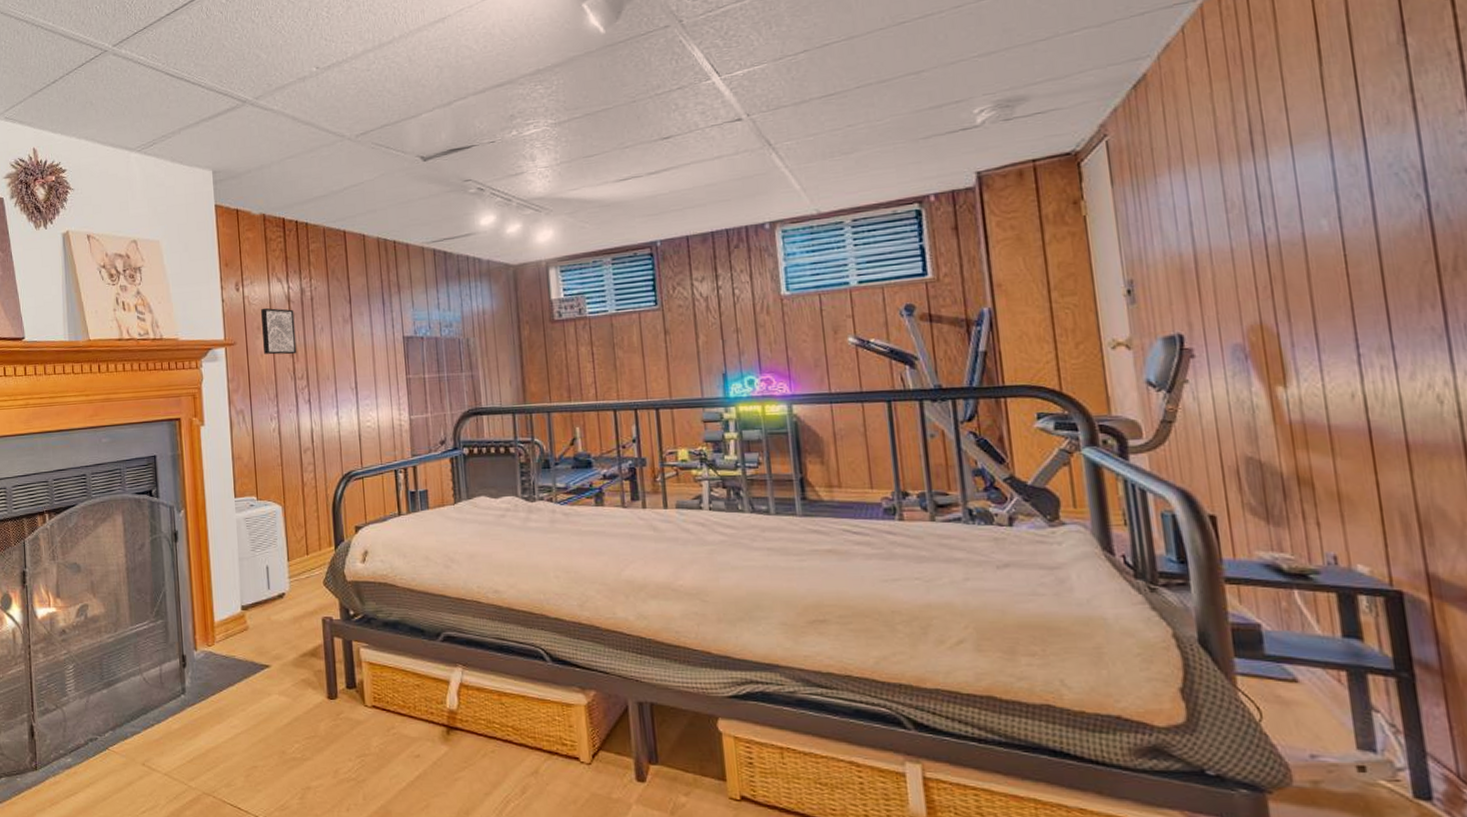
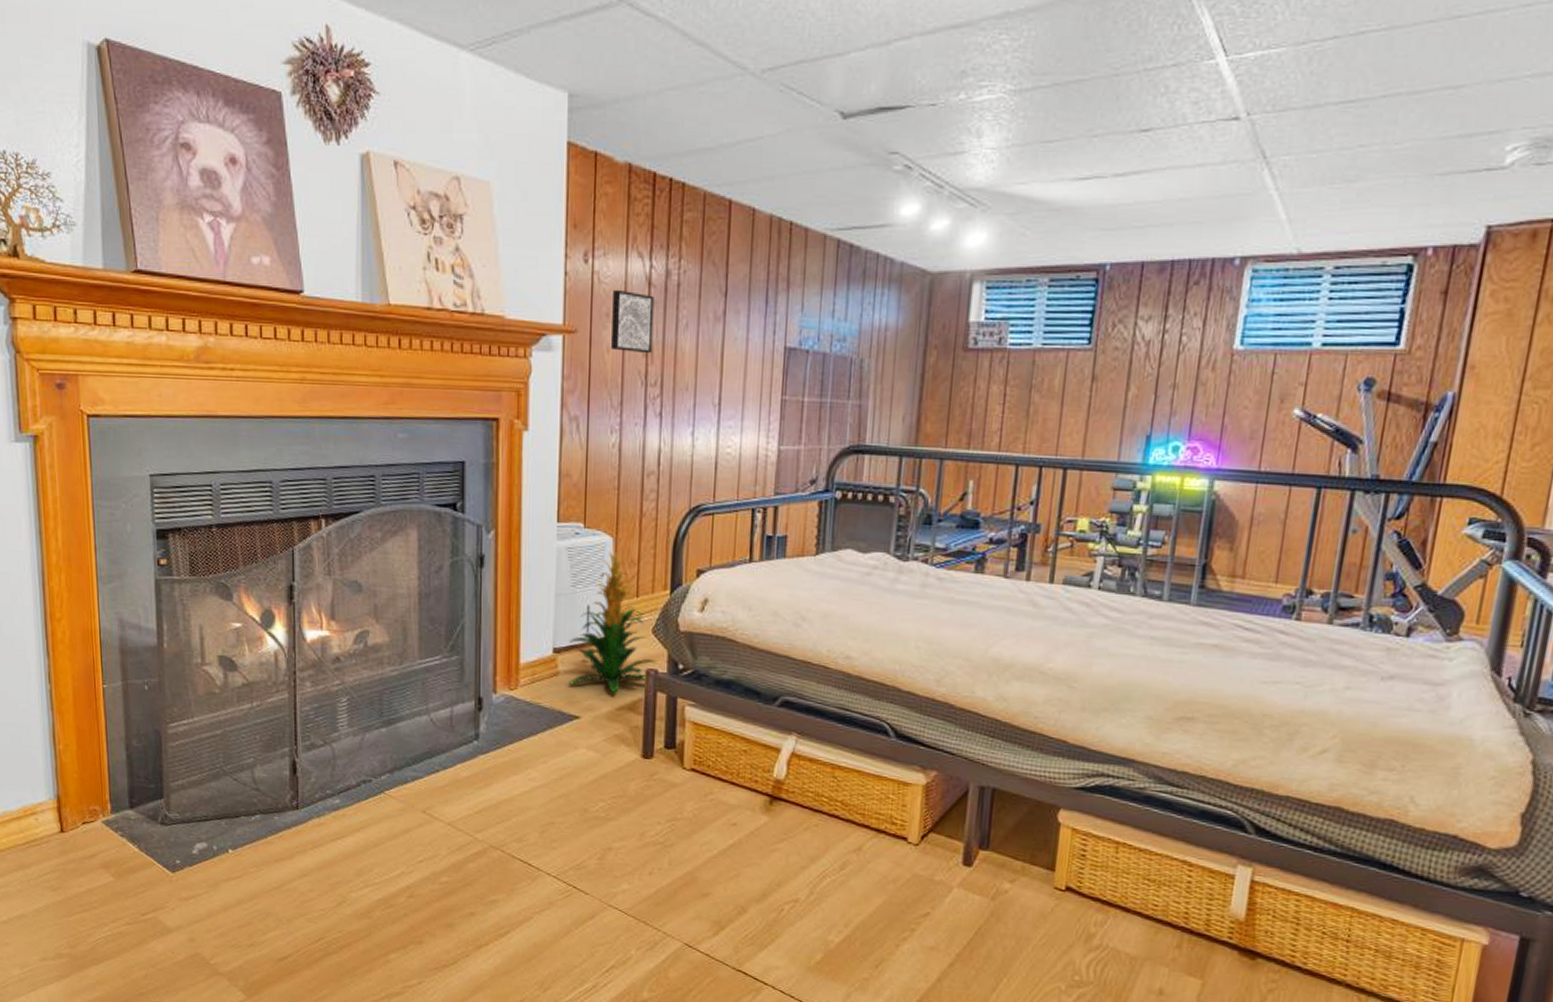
indoor plant: none [254,516,330,642] -> present [569,550,656,694]

